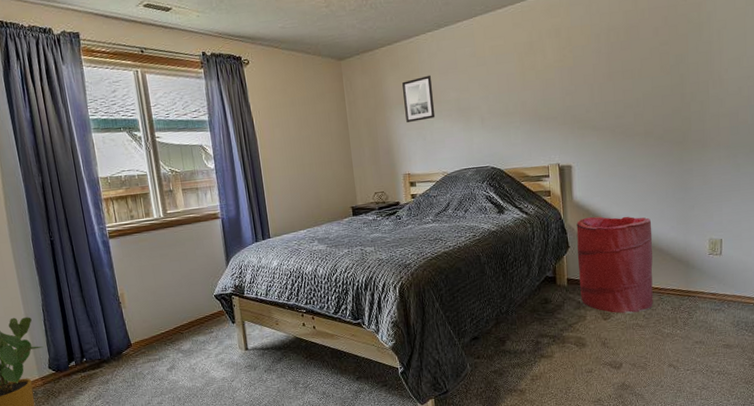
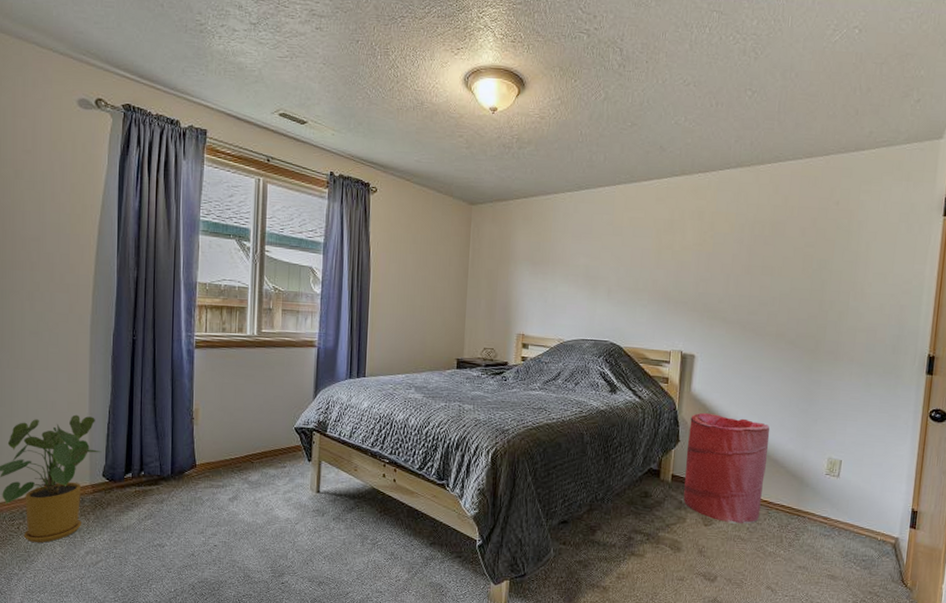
wall art: present [402,75,436,122] -> none [529,235,563,282]

